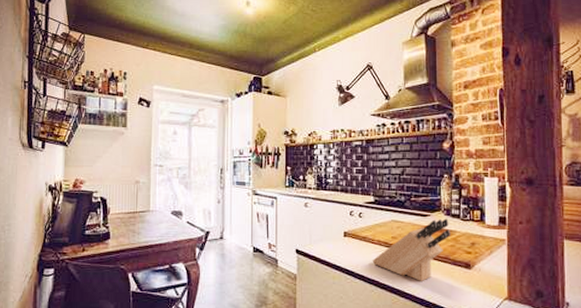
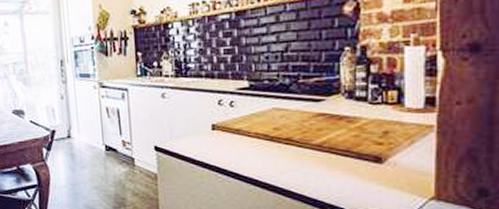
knife block: present [372,218,450,281] -> none [248,102,353,179]

